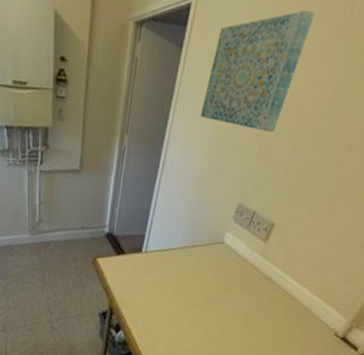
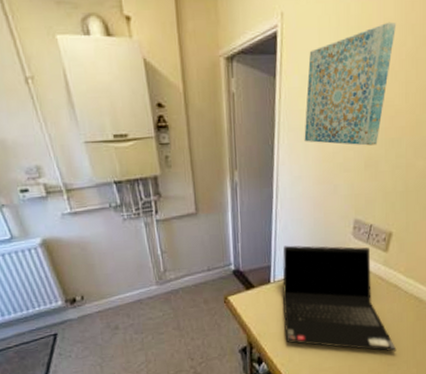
laptop computer: none [147,217,260,345] -> present [282,245,397,352]

